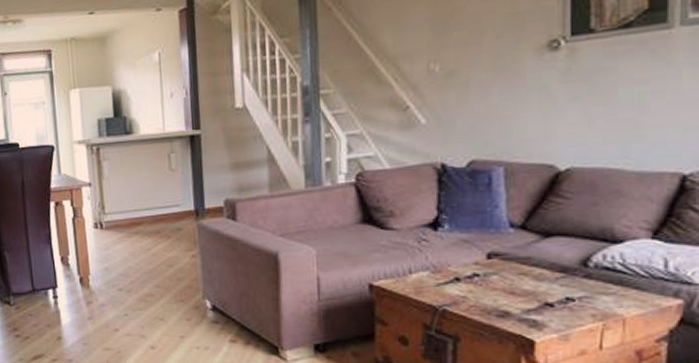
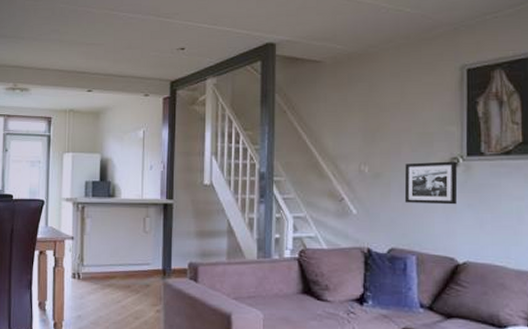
picture frame: none [487,44,558,104] -> present [404,161,458,205]

